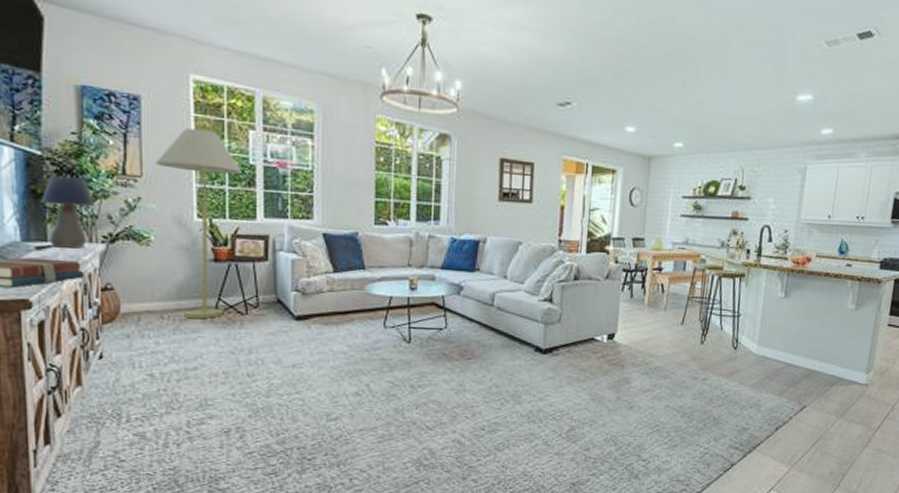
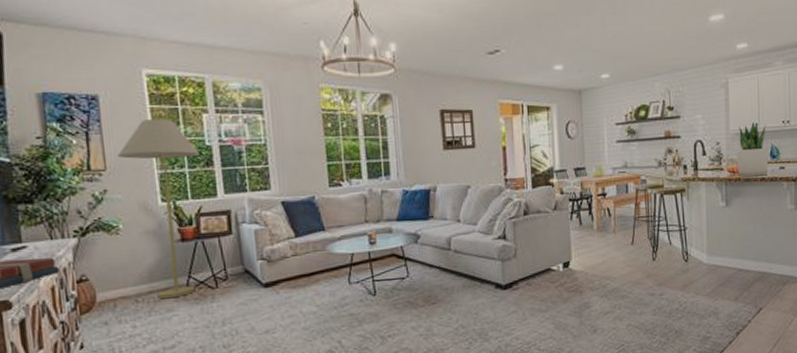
table lamp: present [40,174,95,249] -> none [12,176,64,247]
planter: none [802,214,839,271] -> present [736,122,769,177]

